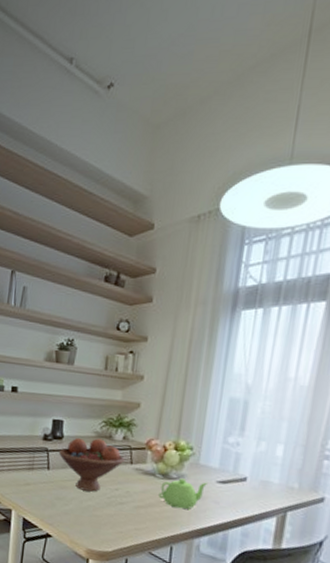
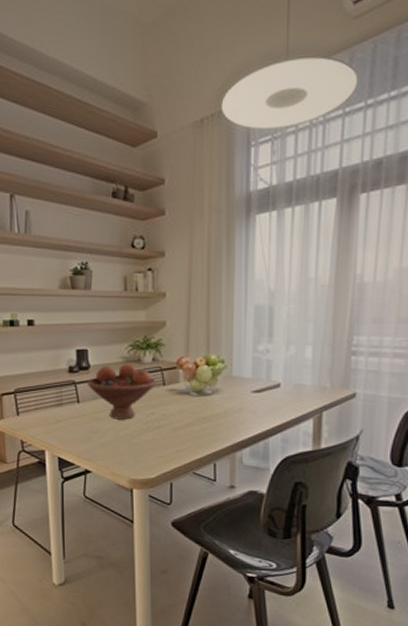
teapot: present [158,478,207,509] -> none [195,393,242,424]

